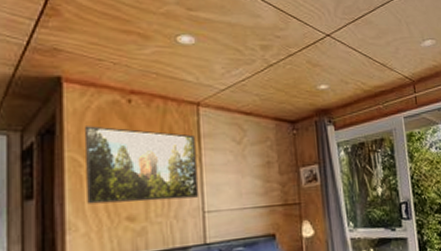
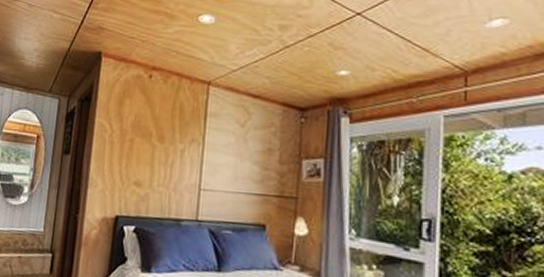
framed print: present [85,126,199,205] -> none [106,96,202,174]

